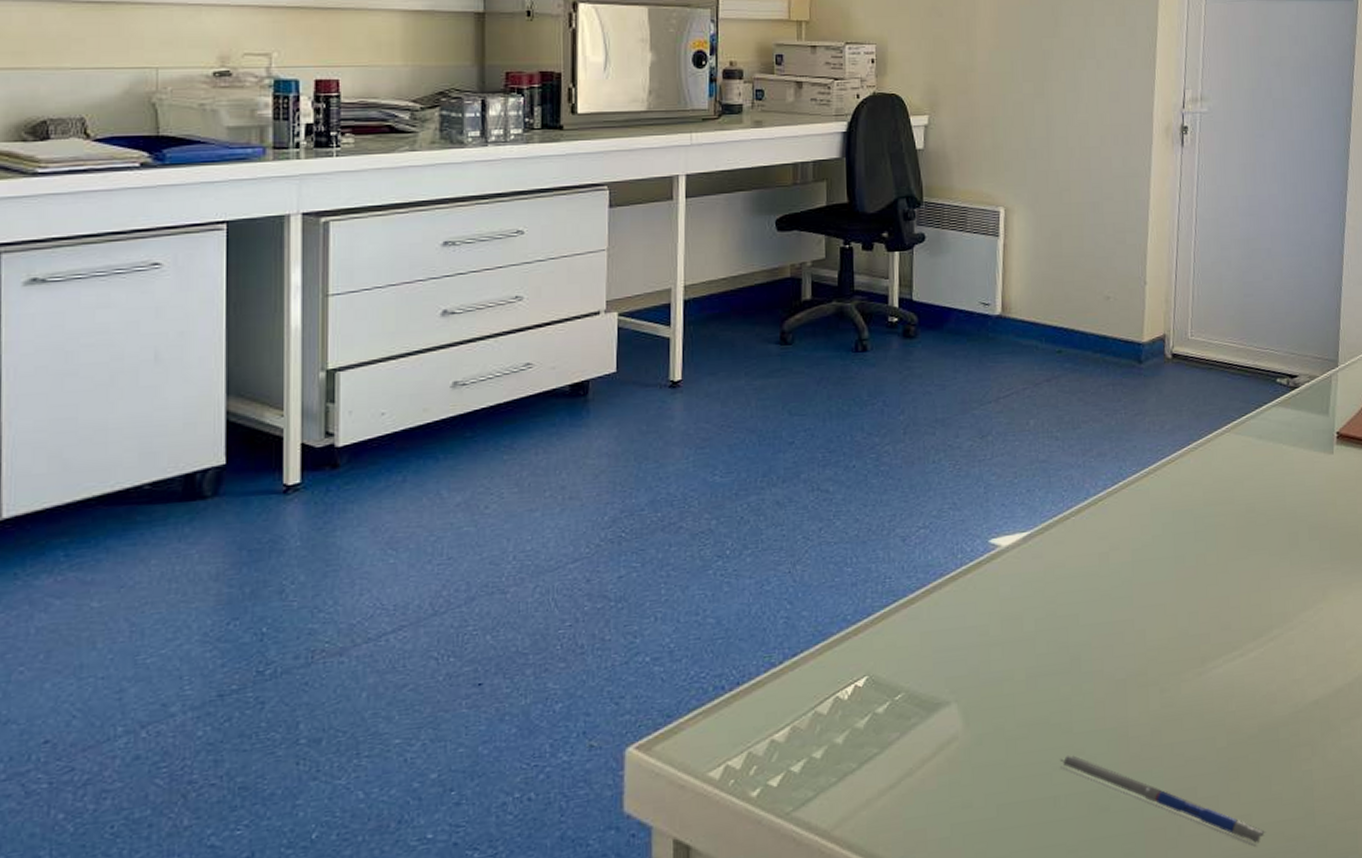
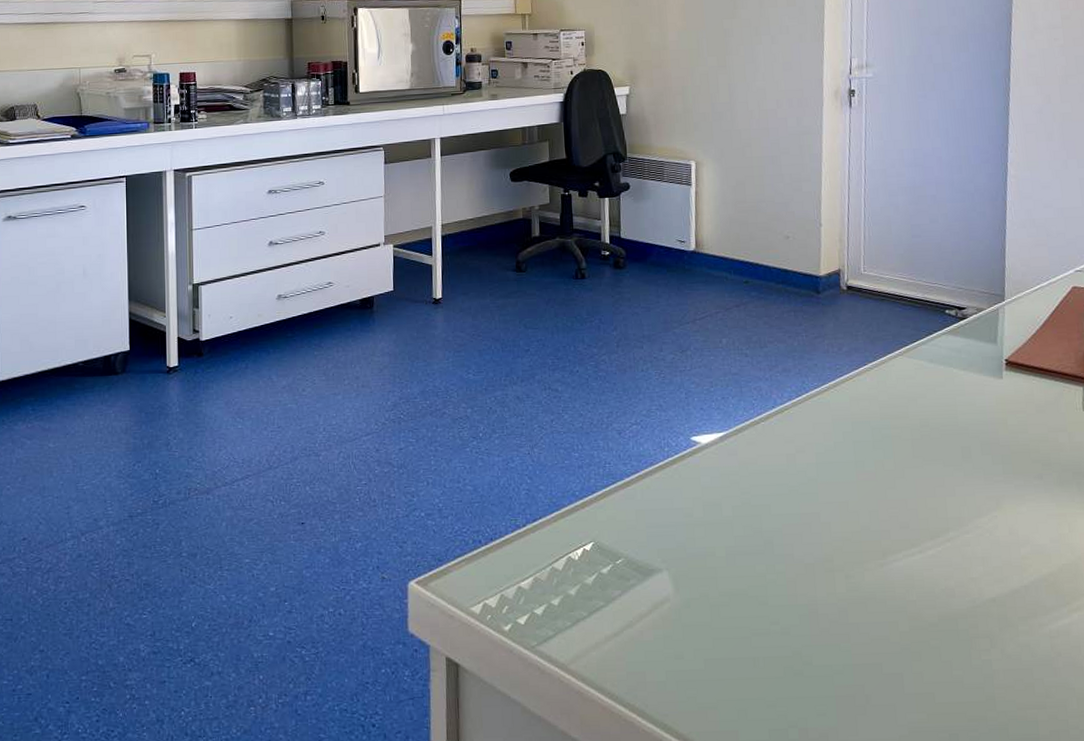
pen: present [1060,754,1266,847] -> none [758,623,949,722]

